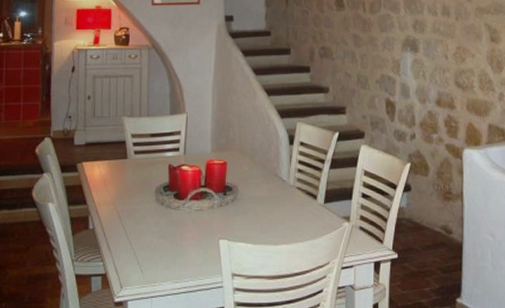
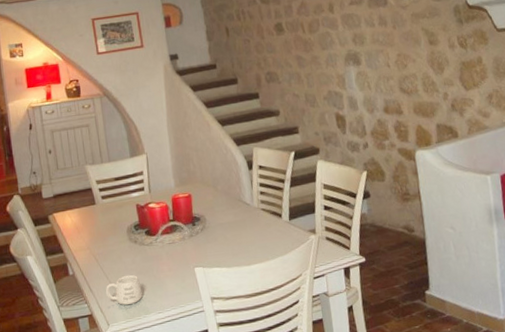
mug: none [123,237,162,270] -> present [105,274,143,306]

